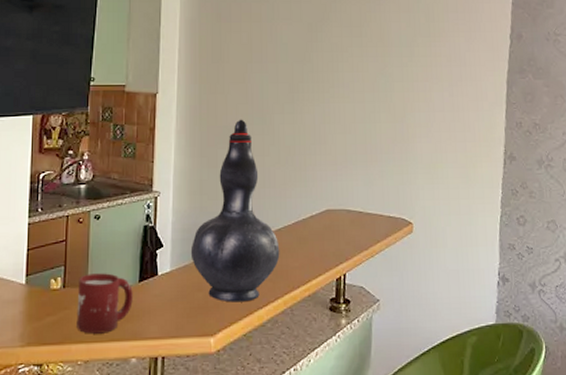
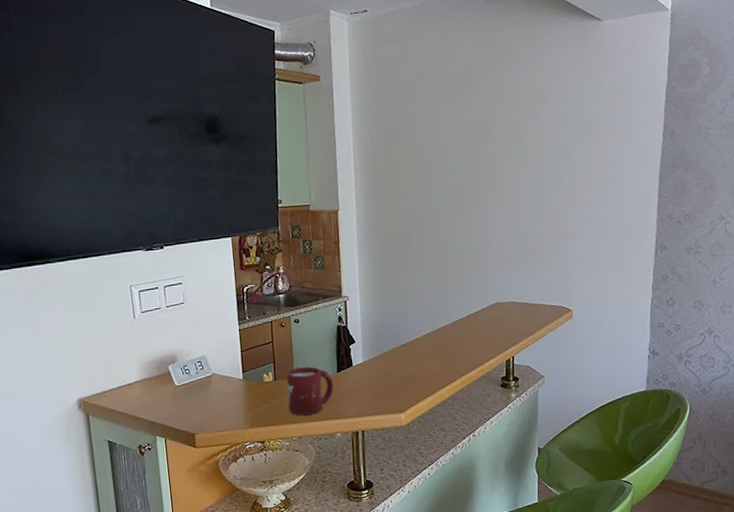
decorative vase: present [190,119,280,303] -> none [379,228,456,385]

